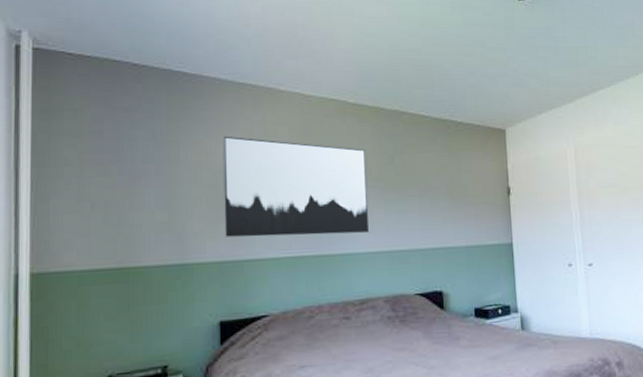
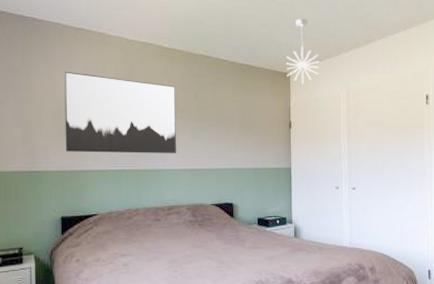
pendant light: none [499,65,540,142] -> present [285,18,319,85]

